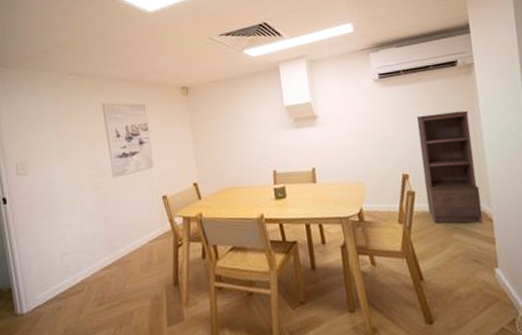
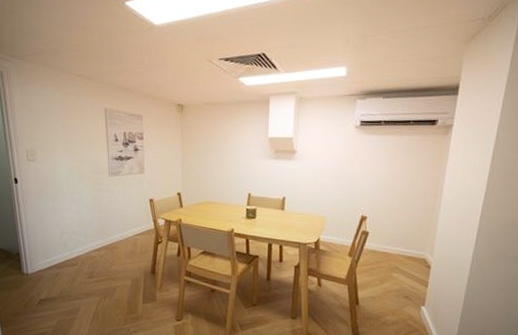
shelving unit: present [417,110,483,224] -> none [377,166,435,269]

